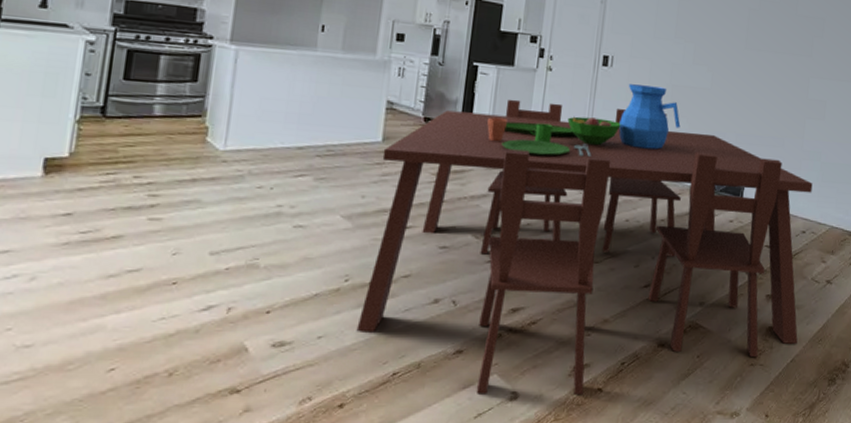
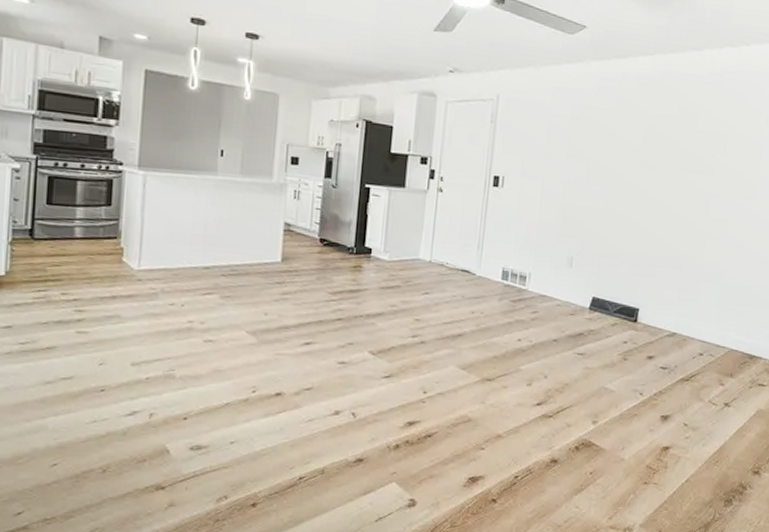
dining table: present [356,84,813,394] -> none [265,204,712,504]

